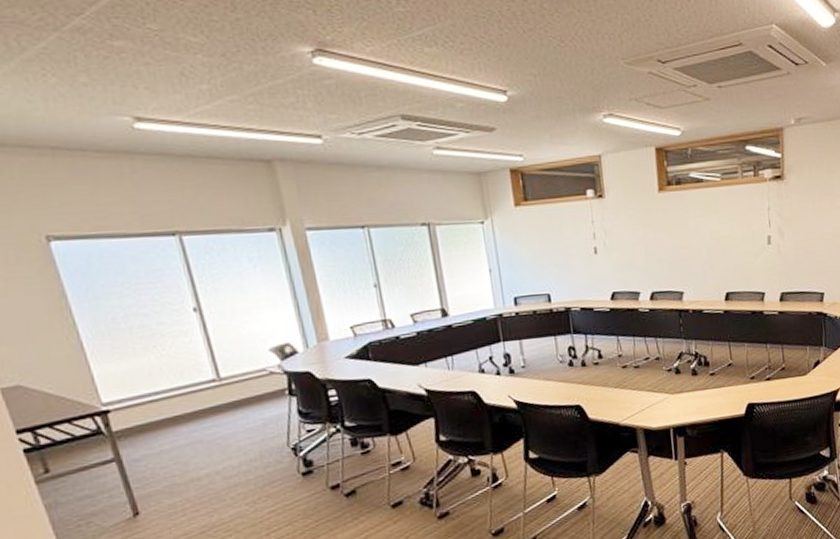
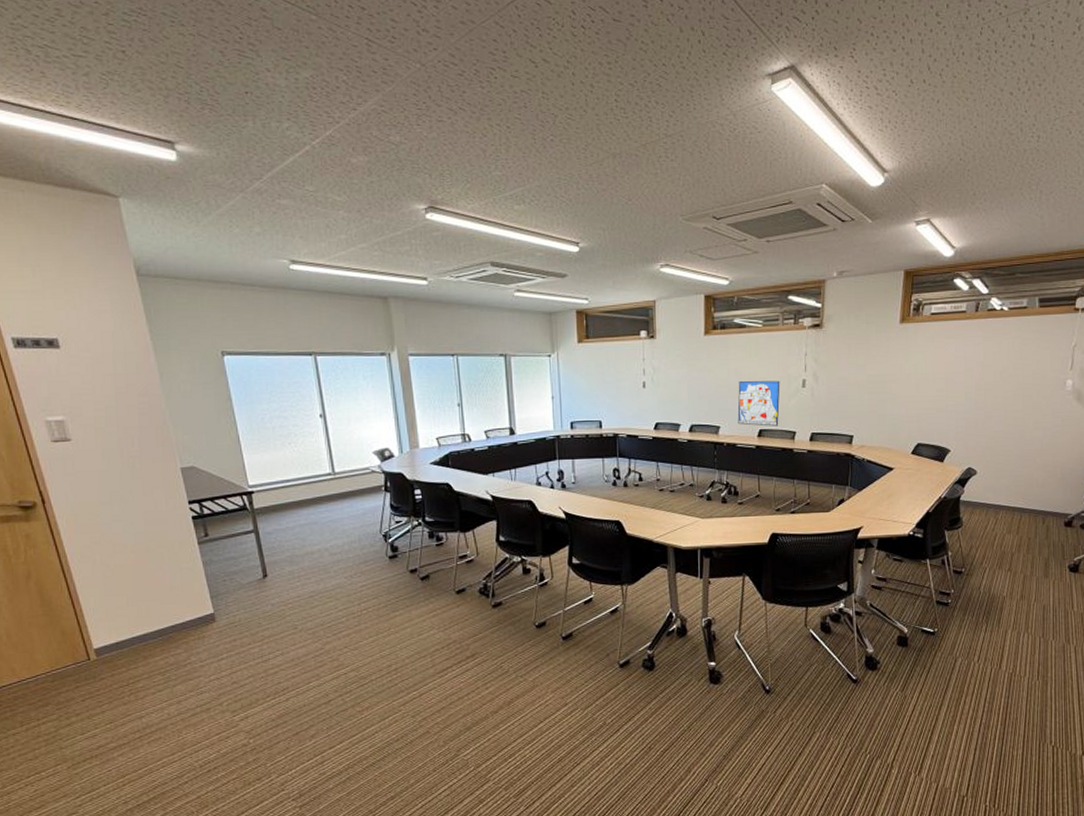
wall art: none [700,238,746,289] -> present [737,380,780,427]

